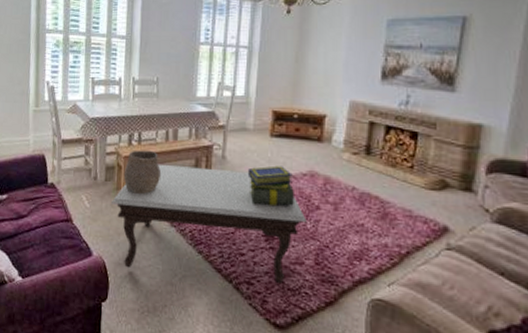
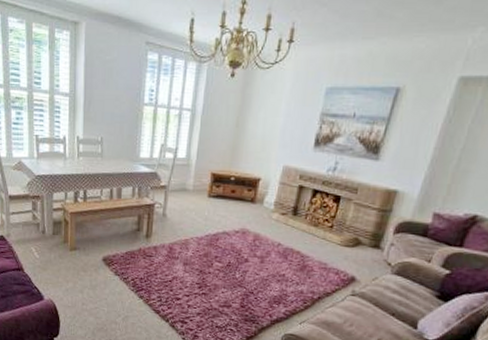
coffee table: present [111,163,306,283] -> none [60,220,236,322]
ceramic pot: present [123,150,162,194] -> none [70,206,106,247]
stack of books: present [247,165,294,207] -> none [185,223,227,259]

